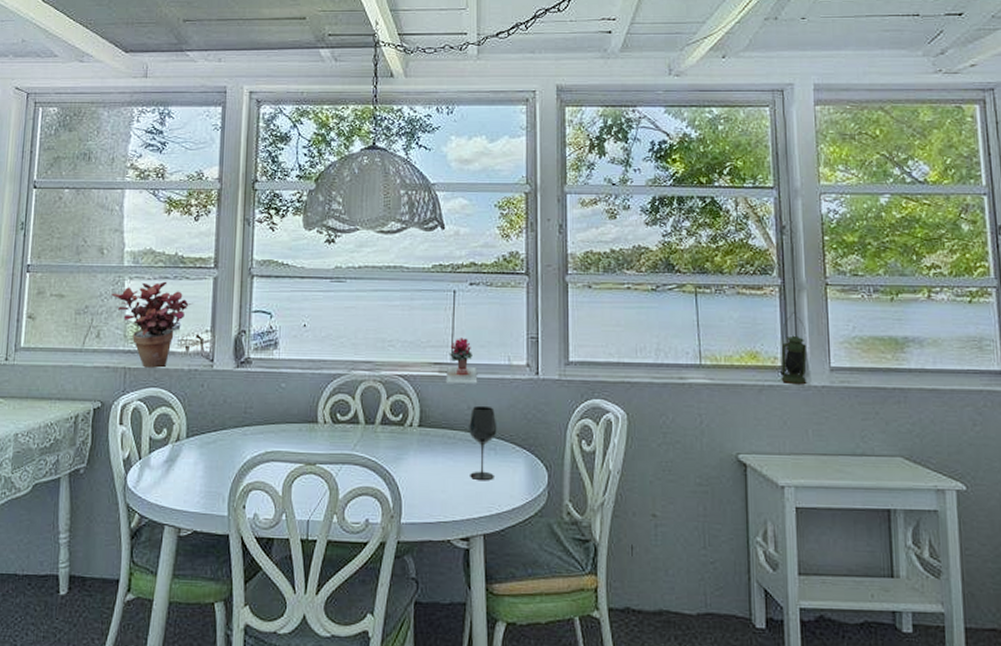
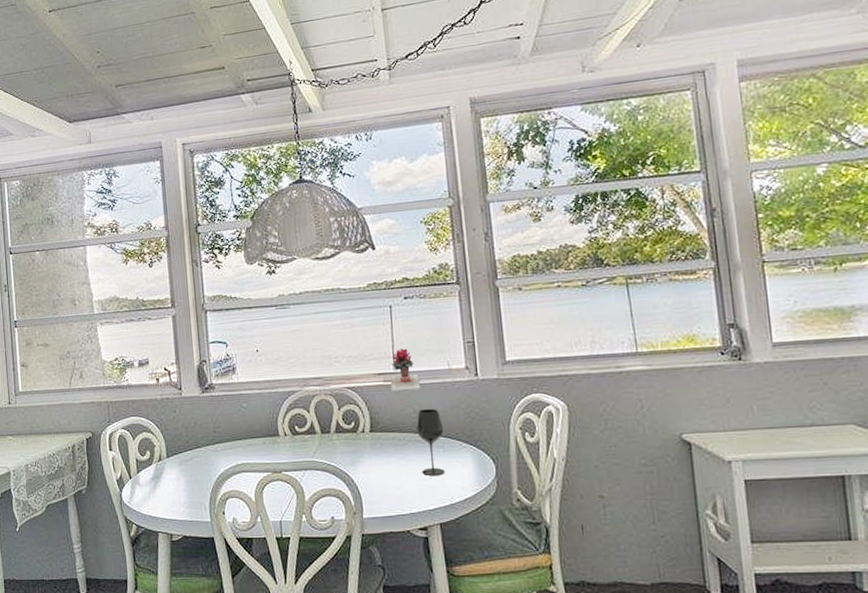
potted plant: present [111,281,193,369] -> none [87,323,158,401]
lantern: present [781,312,807,385] -> none [719,293,748,364]

